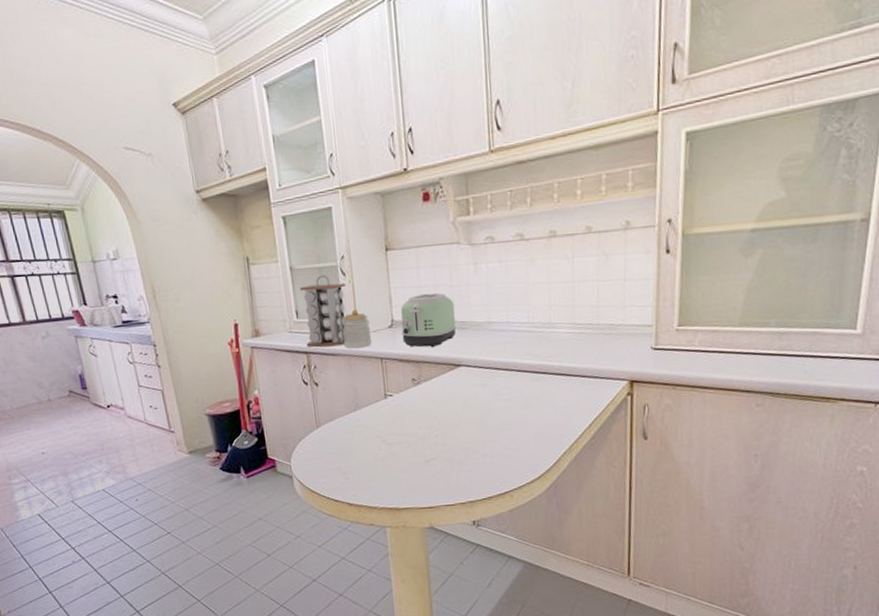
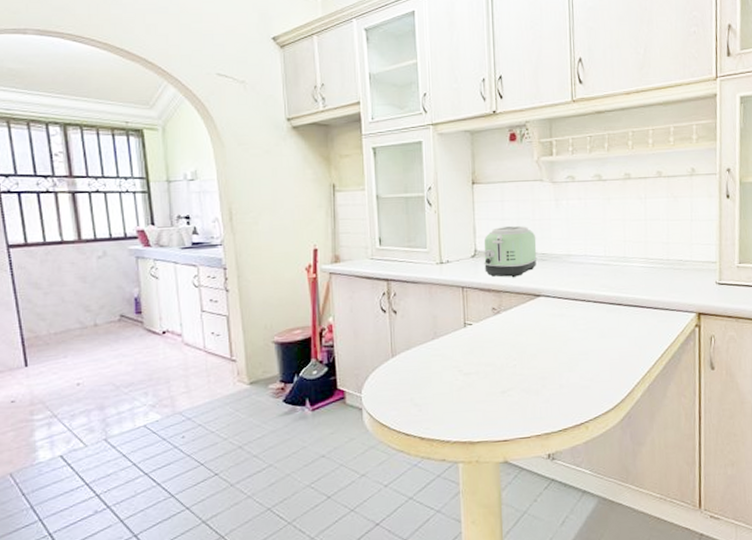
spice rack: present [299,274,346,348] -> none [384,204,431,275]
jar: present [341,310,372,349] -> none [424,239,454,277]

